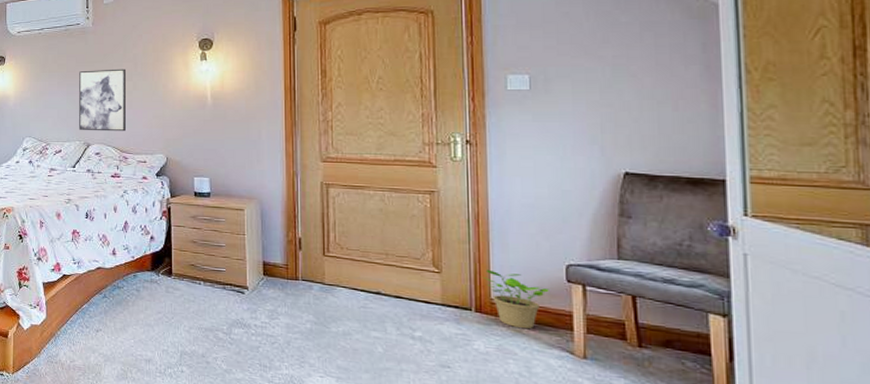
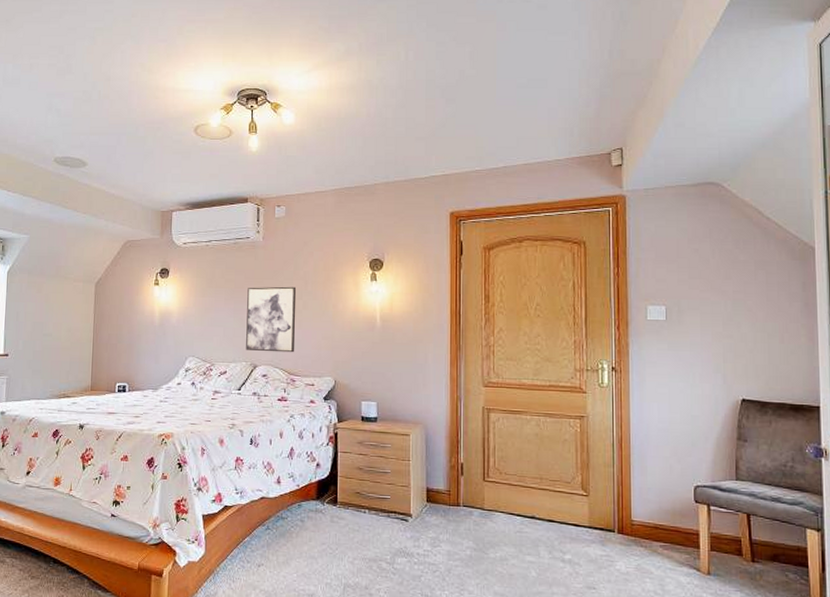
potted plant: present [482,269,549,330] -> none [624,492,680,549]

